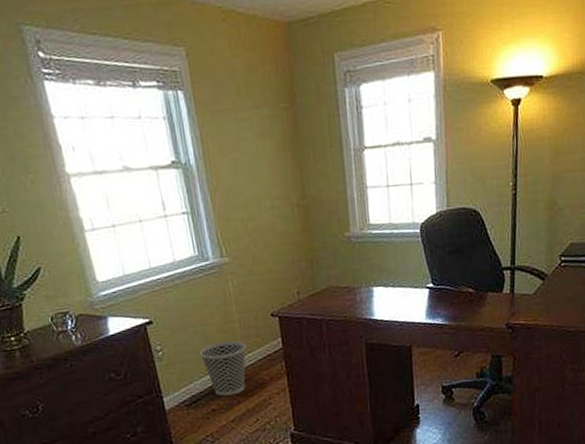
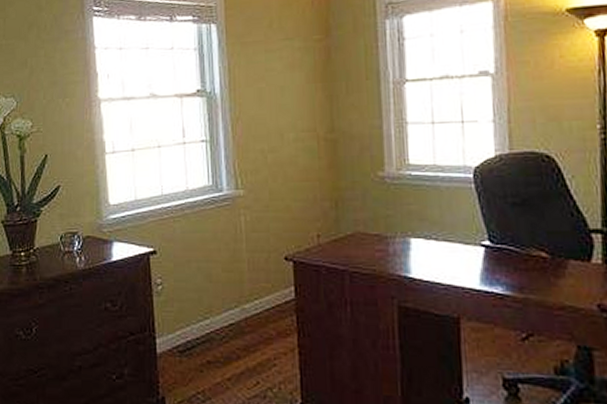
wastebasket: present [199,341,246,397] -> none [200,283,253,348]

